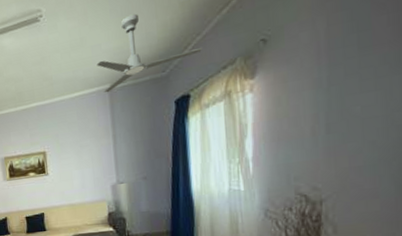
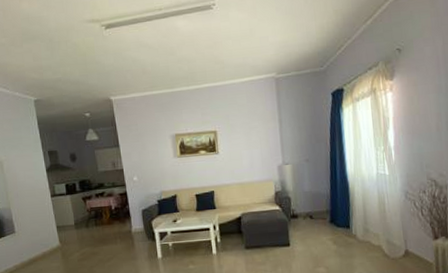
ceiling fan: present [97,13,202,93] -> none [264,14,352,81]

